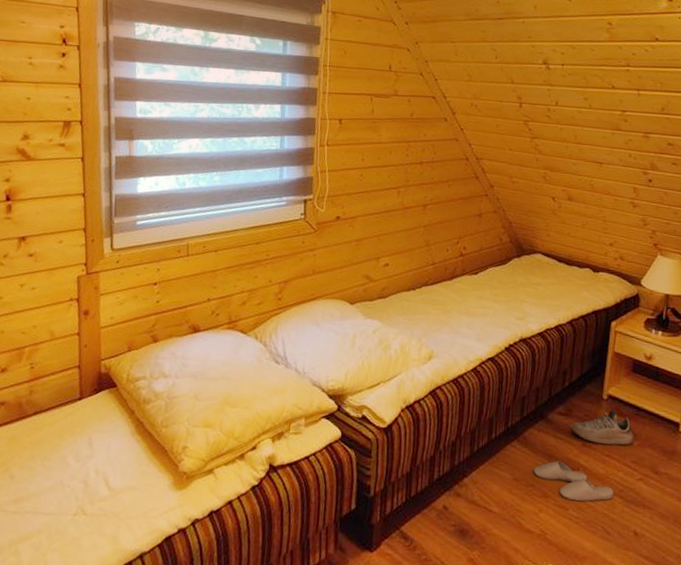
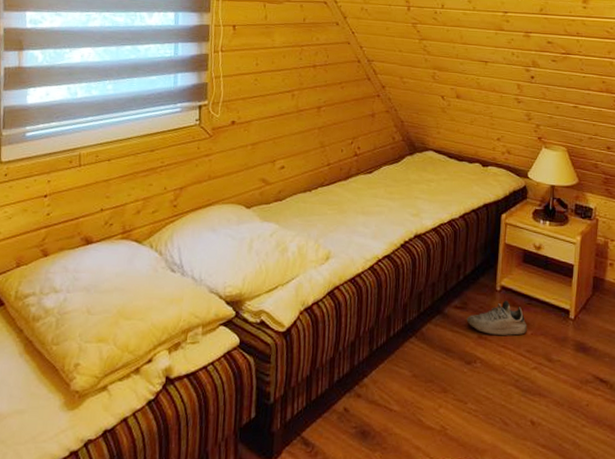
slippers: present [533,461,614,502] -> none [432,355,510,395]

